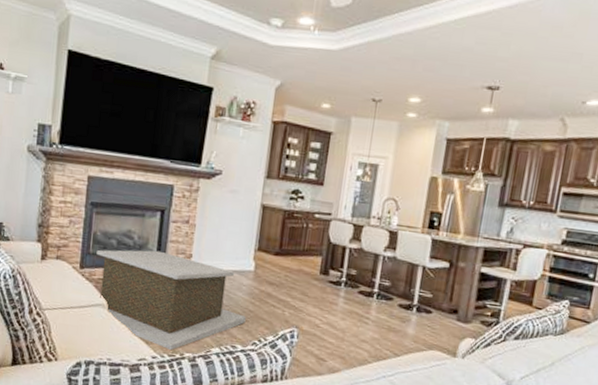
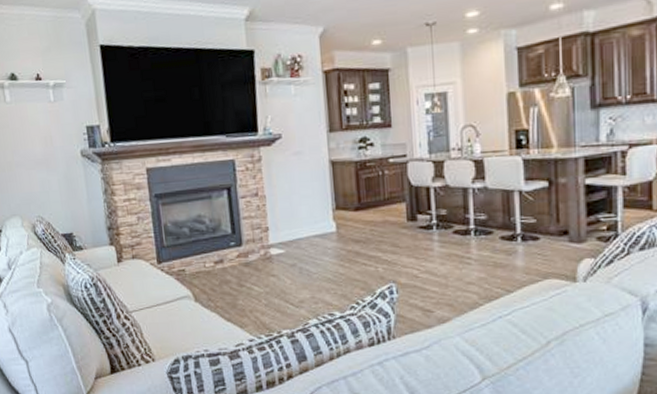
coffee table: present [96,250,246,351] -> none [171,230,338,331]

